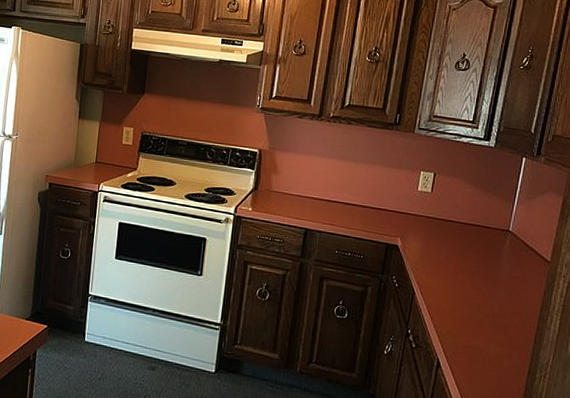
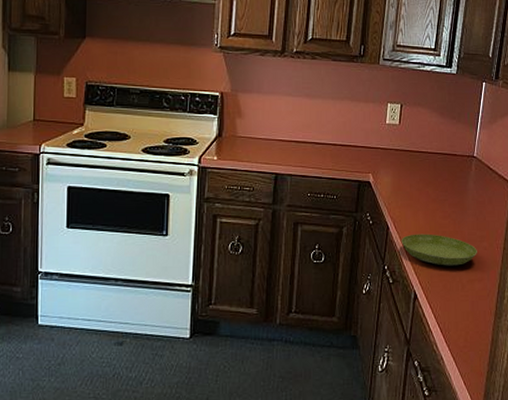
saucer: none [426,301,508,340] -> present [401,234,477,266]

